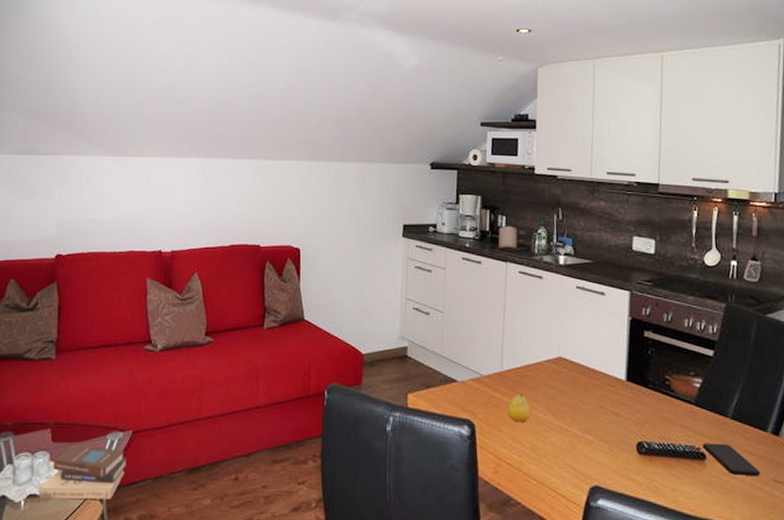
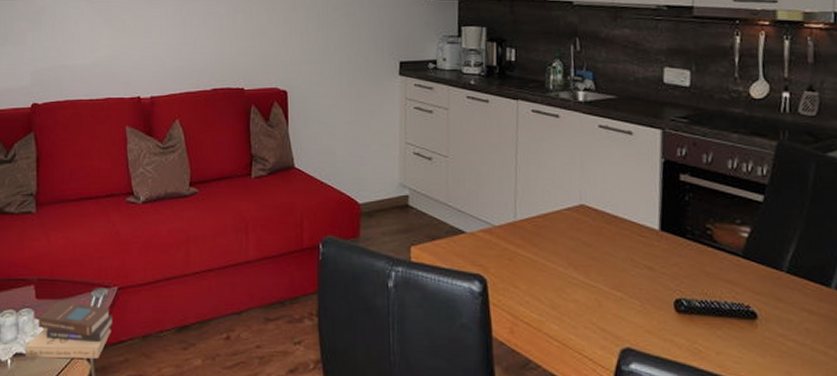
canister: present [496,225,525,253] -> none [504,59,538,90]
fruit: present [507,392,531,423] -> none [522,244,550,278]
smartphone: present [703,443,761,475] -> none [753,300,824,337]

